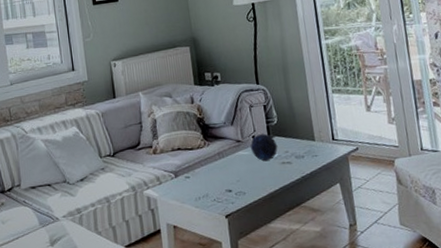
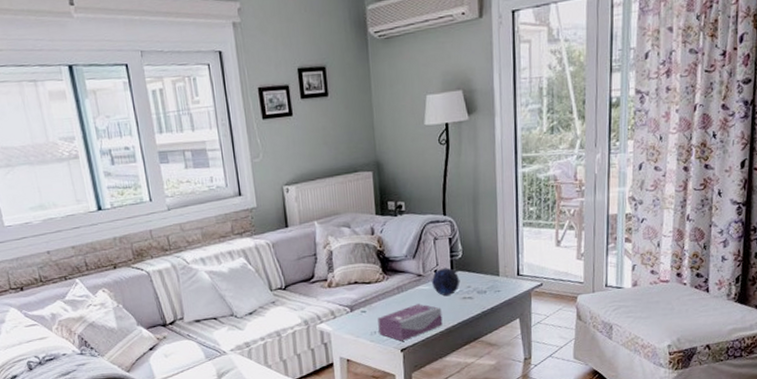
tissue box: none [201,169,265,207] -> present [378,304,443,341]

